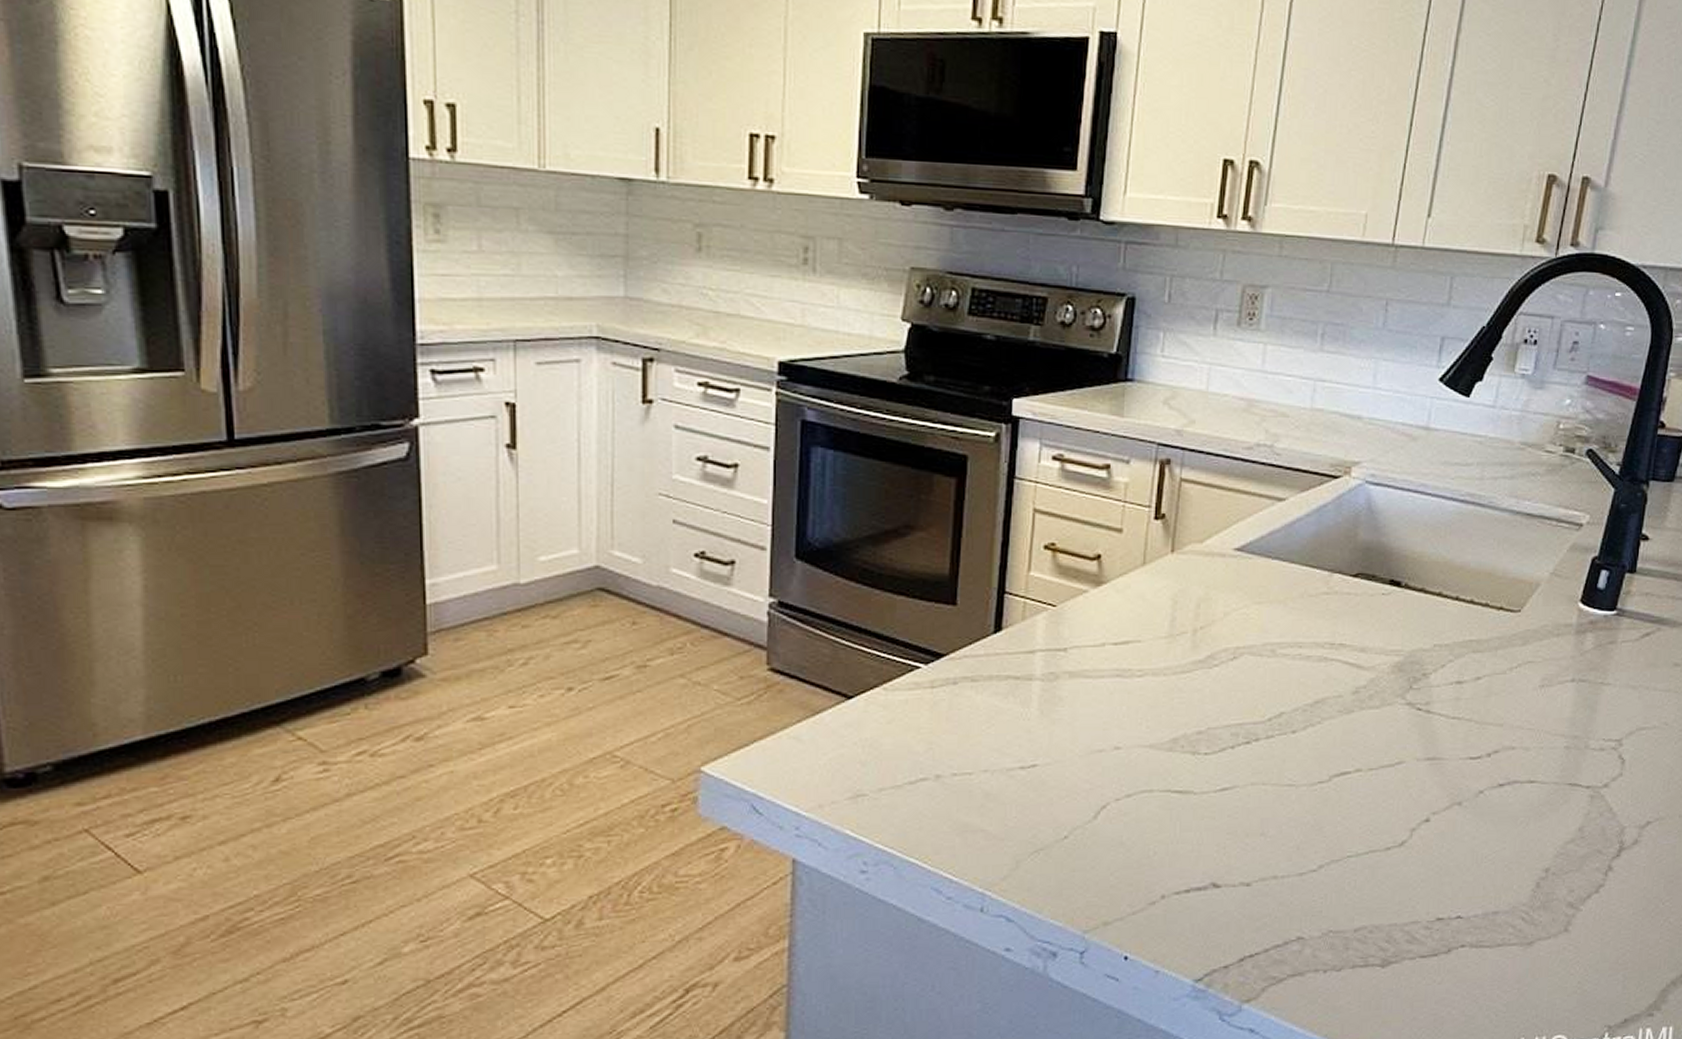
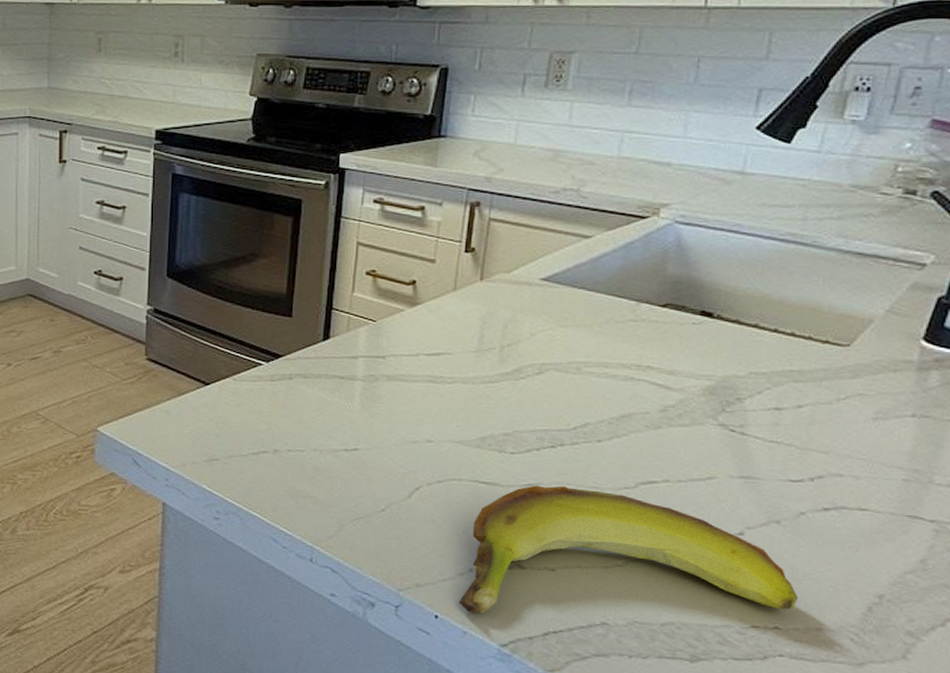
banana: none [1150,787,1478,948] -> present [459,485,799,614]

